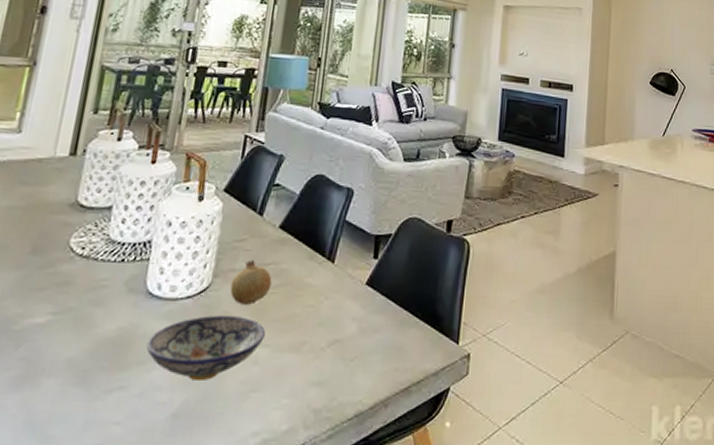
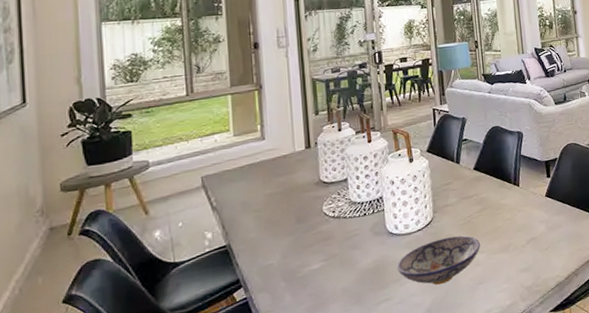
fruit: present [230,259,272,305] -> none [447,195,477,228]

